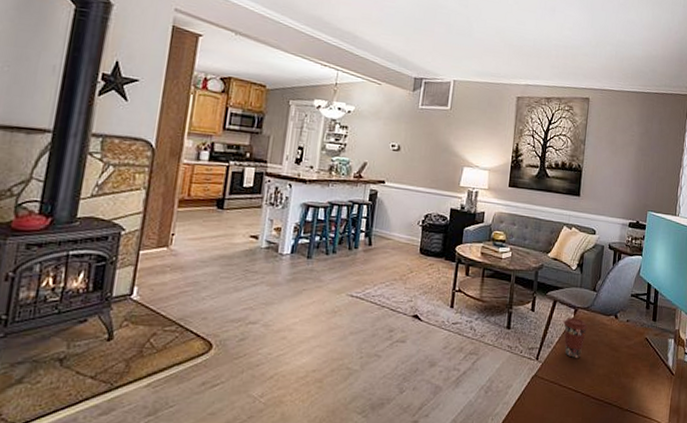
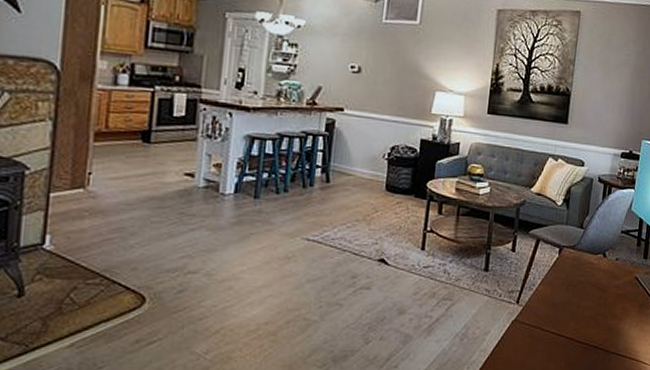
coffee cup: present [563,318,588,358] -> none [547,258,574,300]

